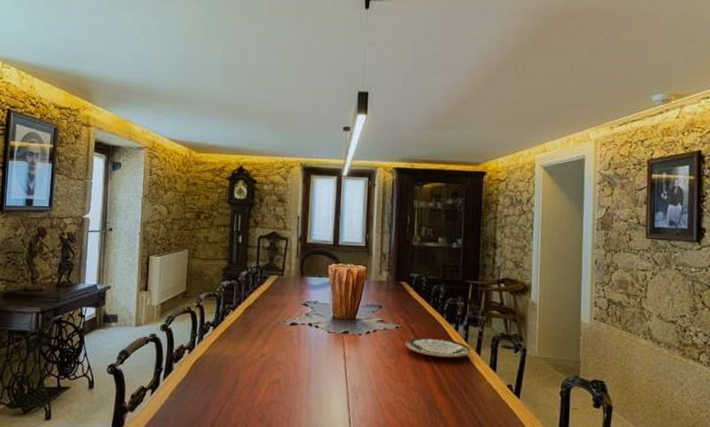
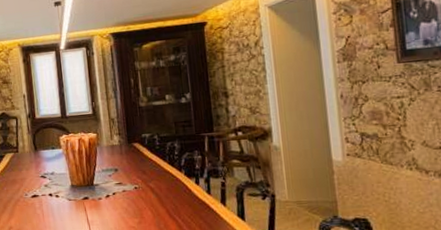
plate: present [405,337,471,358] -> none [146,193,216,213]

